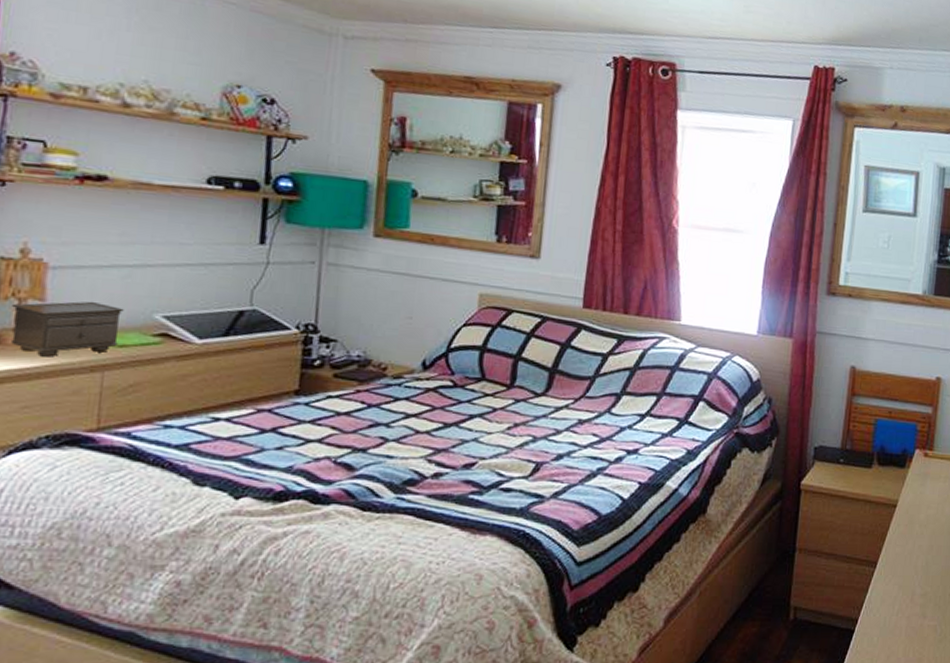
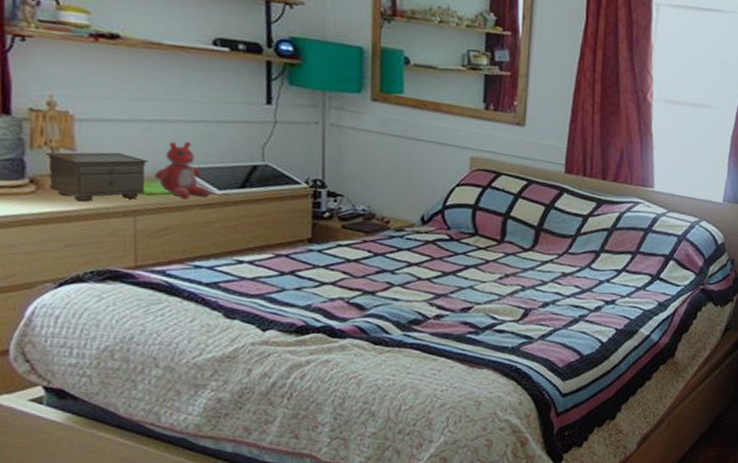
stuffed bear: none [129,286,190,351] -> present [154,141,211,200]

